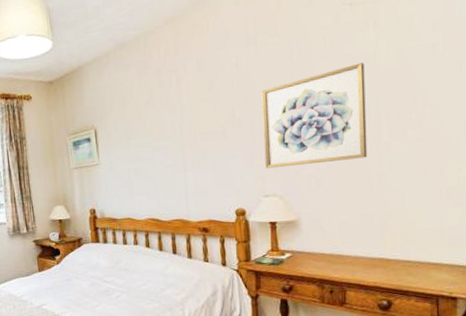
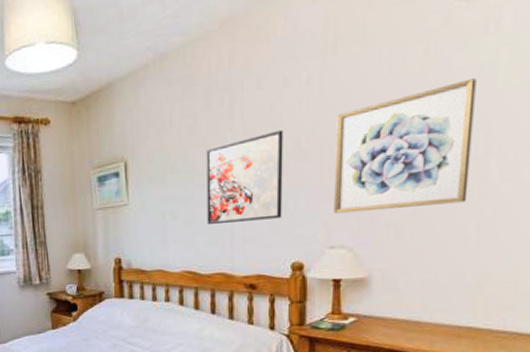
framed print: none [160,103,225,180] -> present [206,130,284,225]

